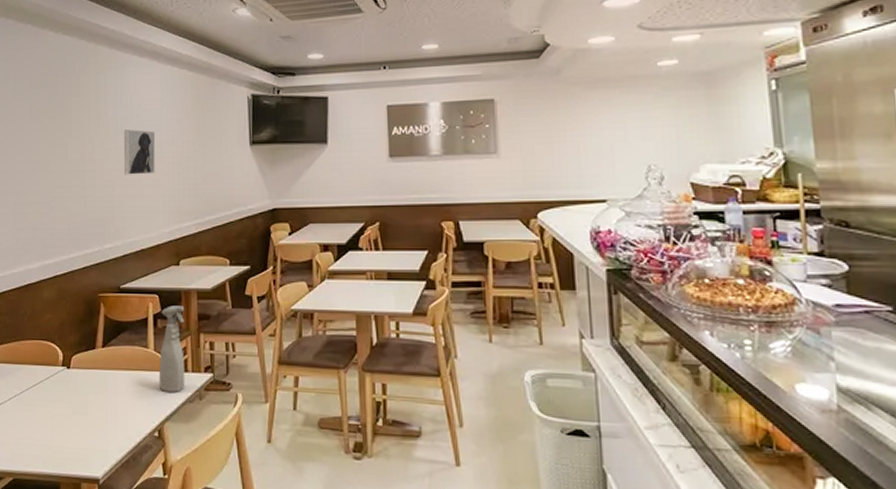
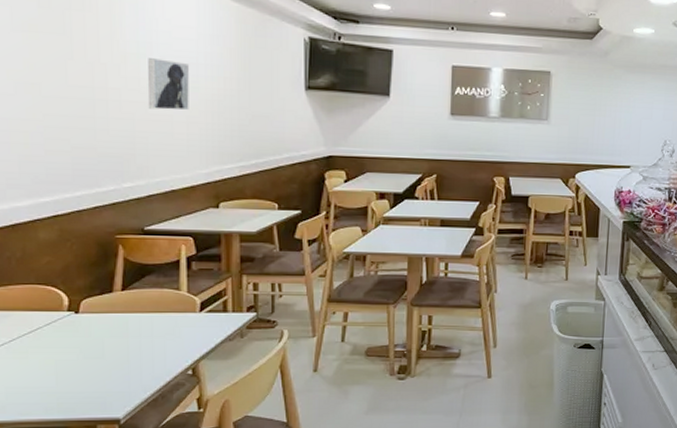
spray bottle: present [158,305,185,392] -> none [193,248,224,332]

